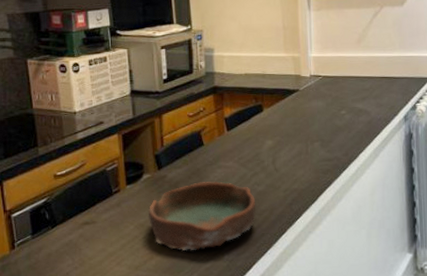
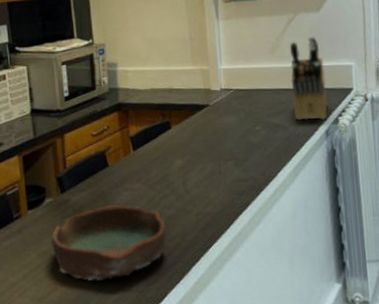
knife block: none [374,28,407,107] -> present [289,36,327,121]

